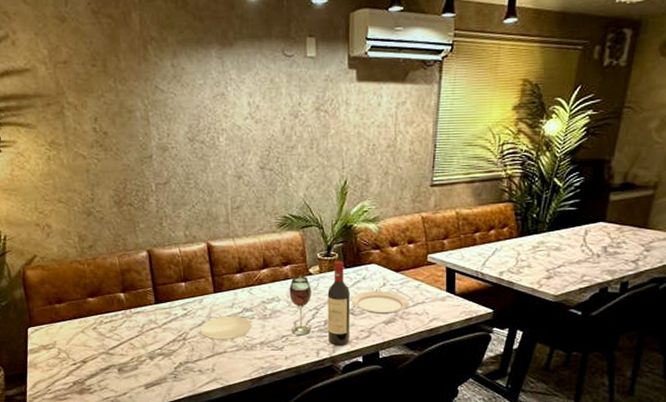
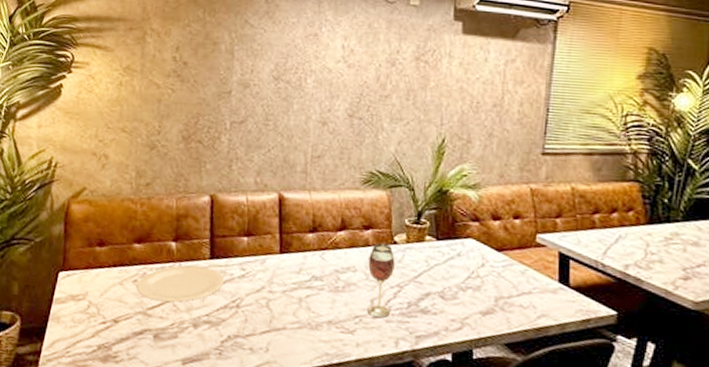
plate: none [97,310,171,342] -> present [137,265,225,303]
plate: present [200,316,252,340] -> none [258,283,321,314]
wine bottle: present [327,261,351,346] -> none [410,230,442,337]
plate: present [351,290,409,313] -> none [441,271,512,303]

